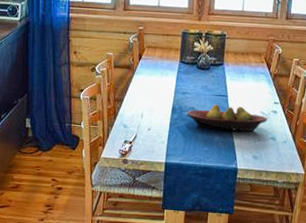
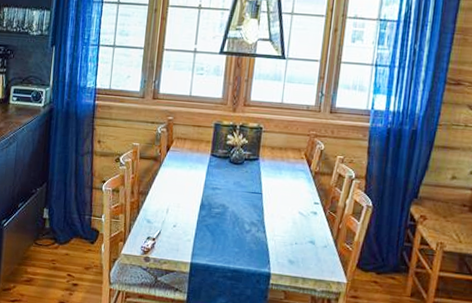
fruit bowl: present [186,104,268,132] -> none [216,201,307,234]

